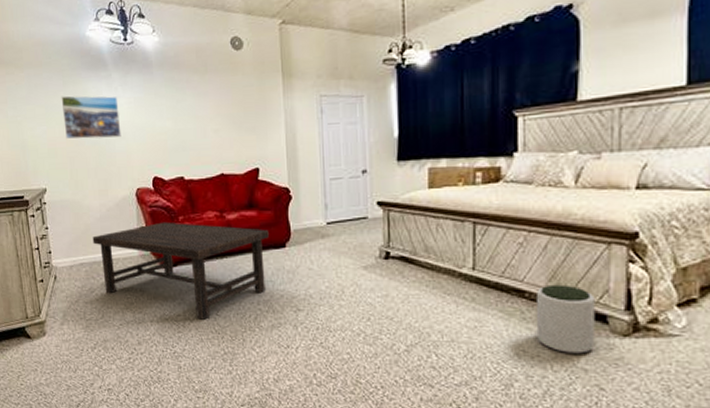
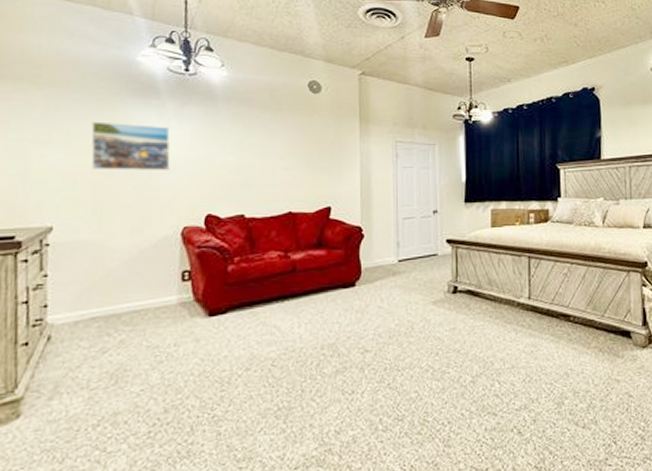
coffee table: present [92,221,269,320] -> none [113,263,338,373]
plant pot: present [535,284,595,354] -> none [579,307,624,368]

